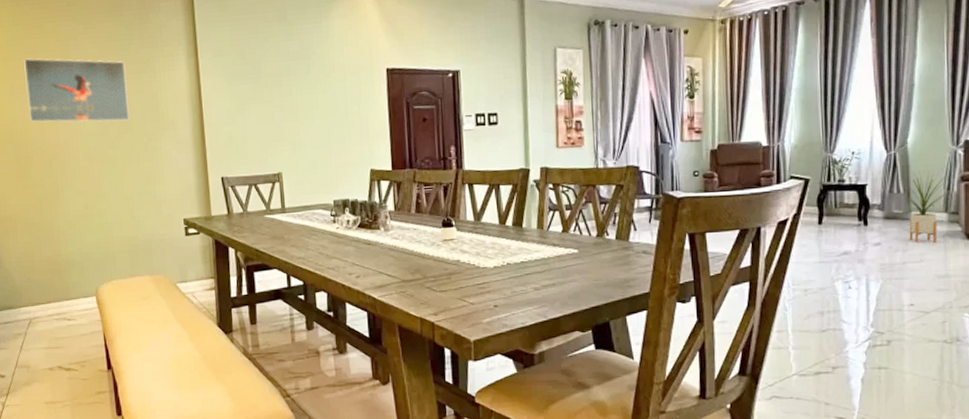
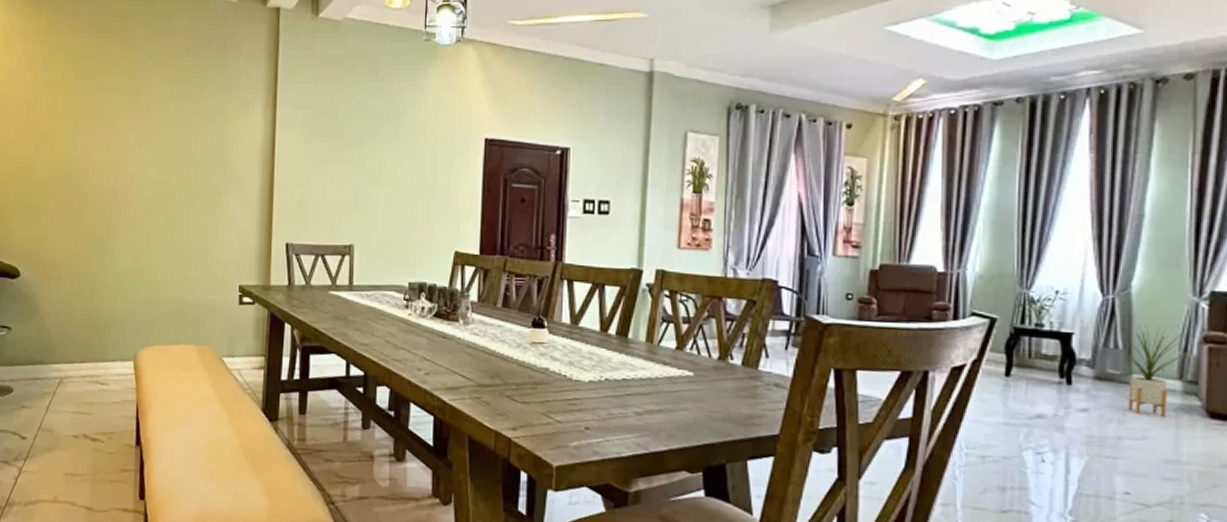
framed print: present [24,58,129,123] -> none [89,94,198,172]

